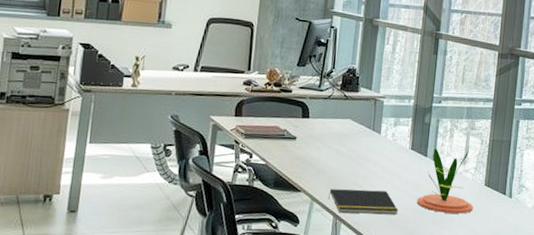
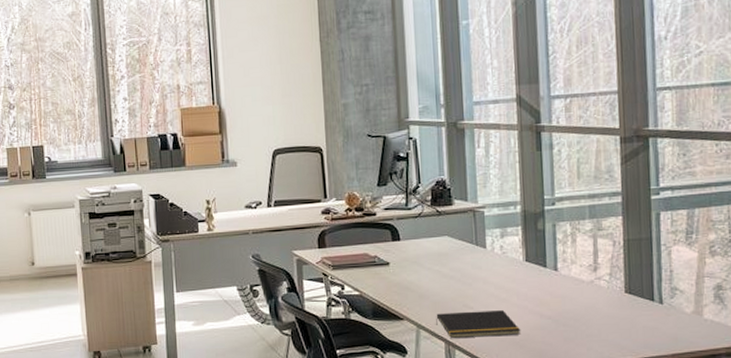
plant: present [416,148,474,214] -> none [541,252,615,328]

